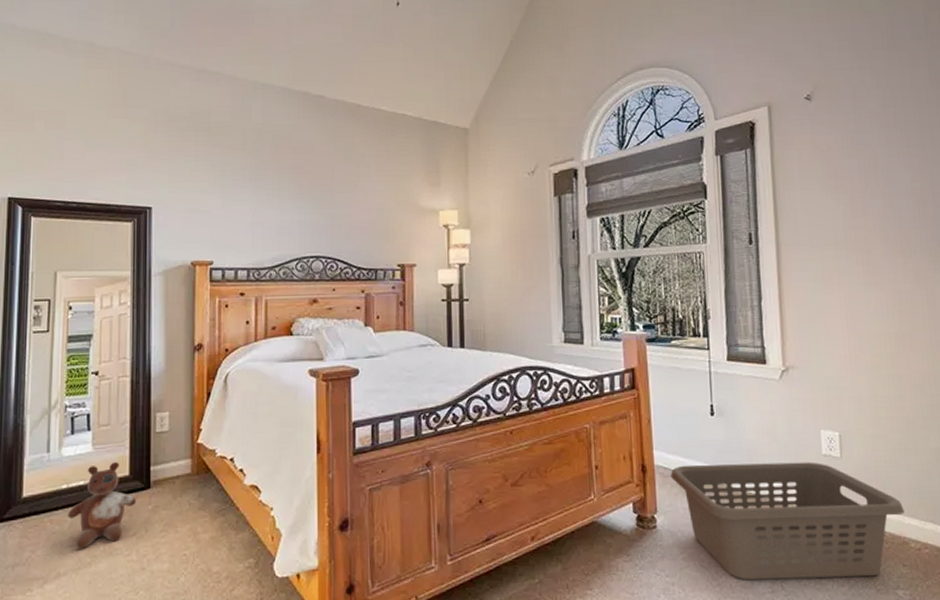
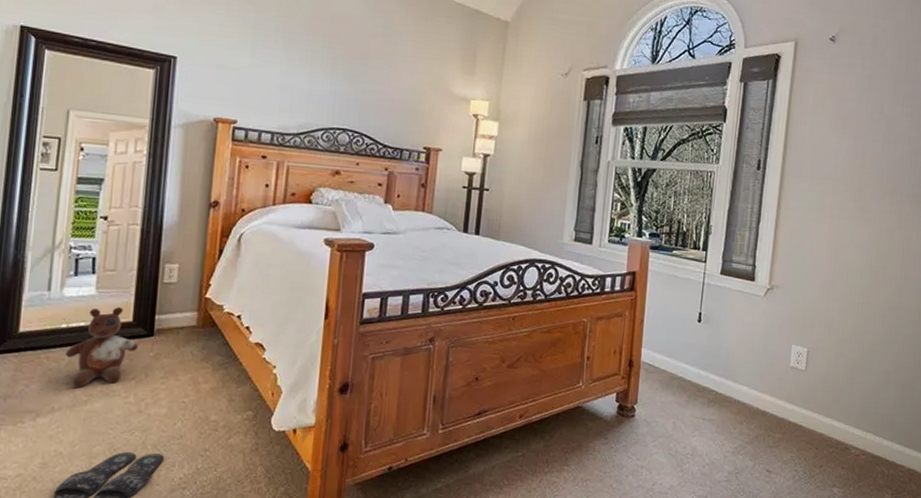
laundry basket: present [671,462,905,580] -> none [654,364,851,475]

